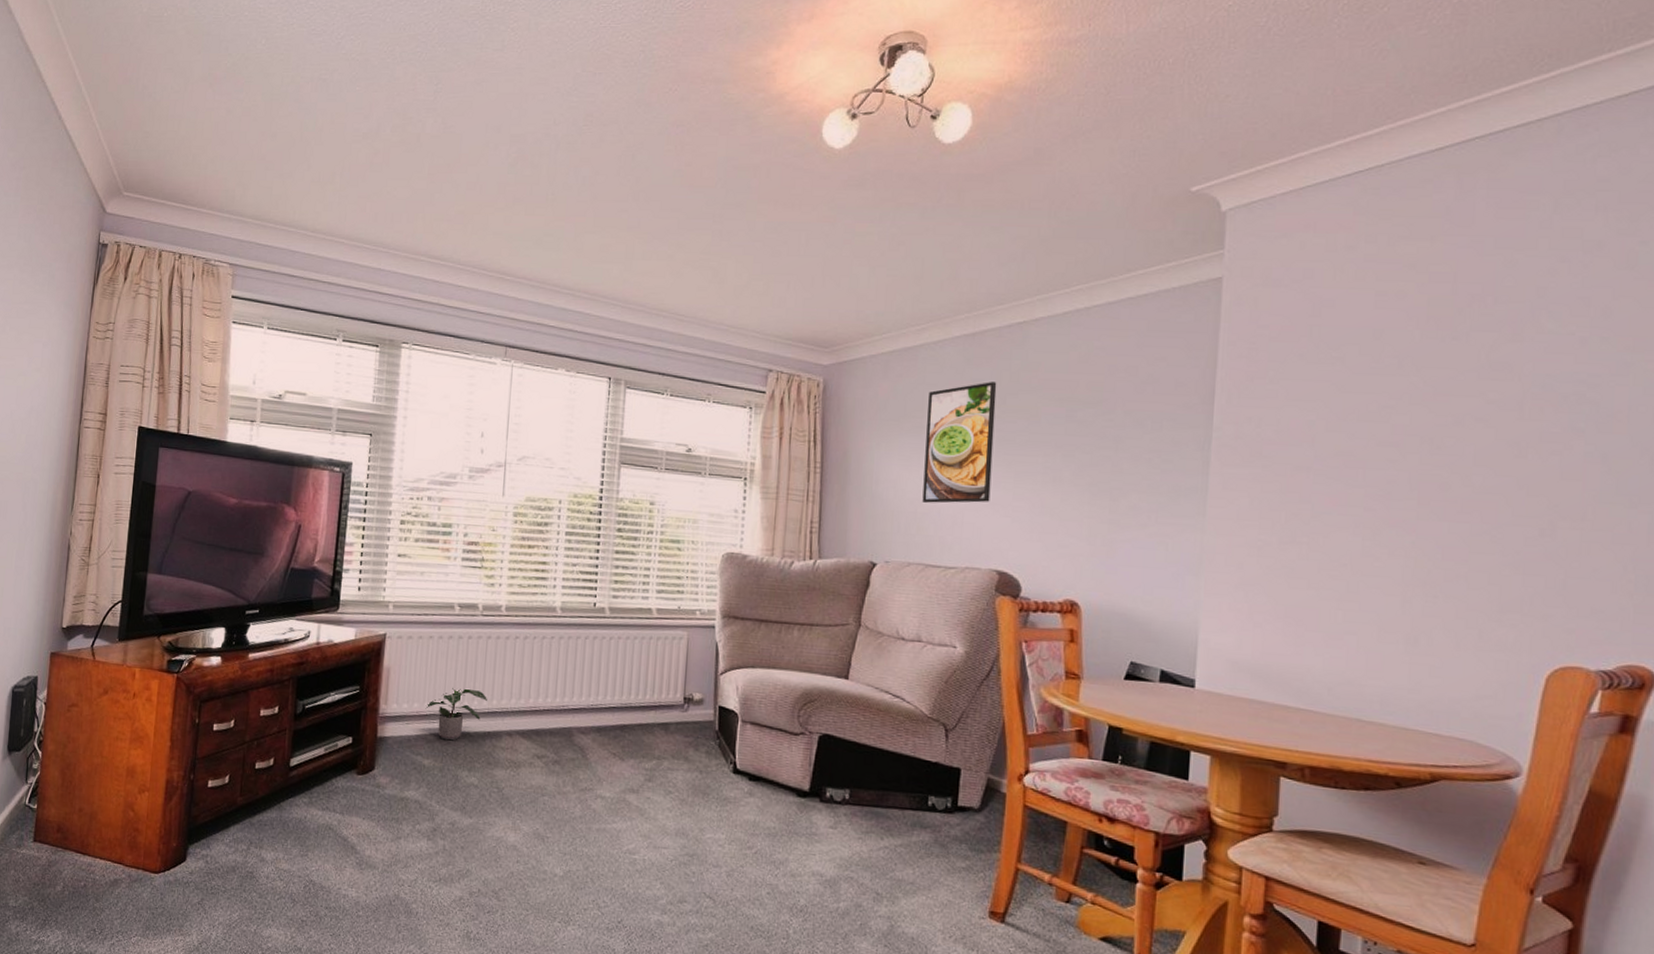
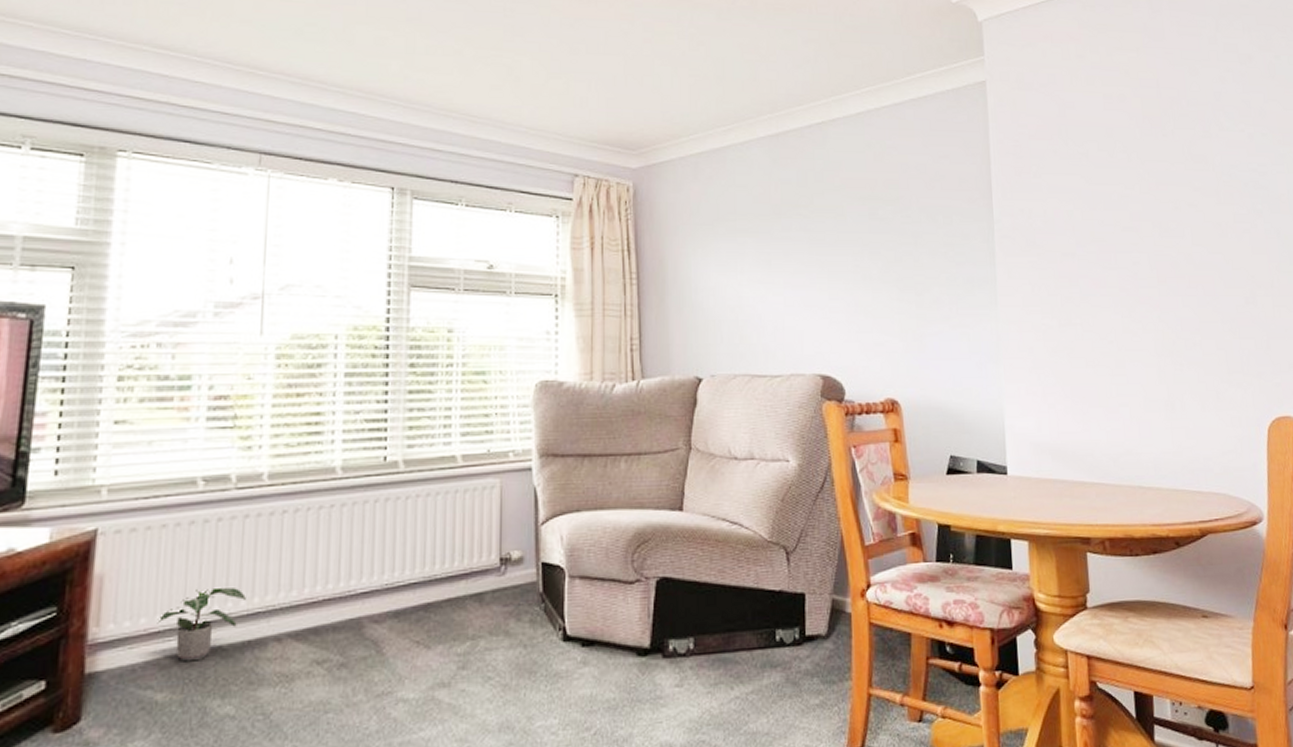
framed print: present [922,382,997,503] -> none [740,182,808,309]

